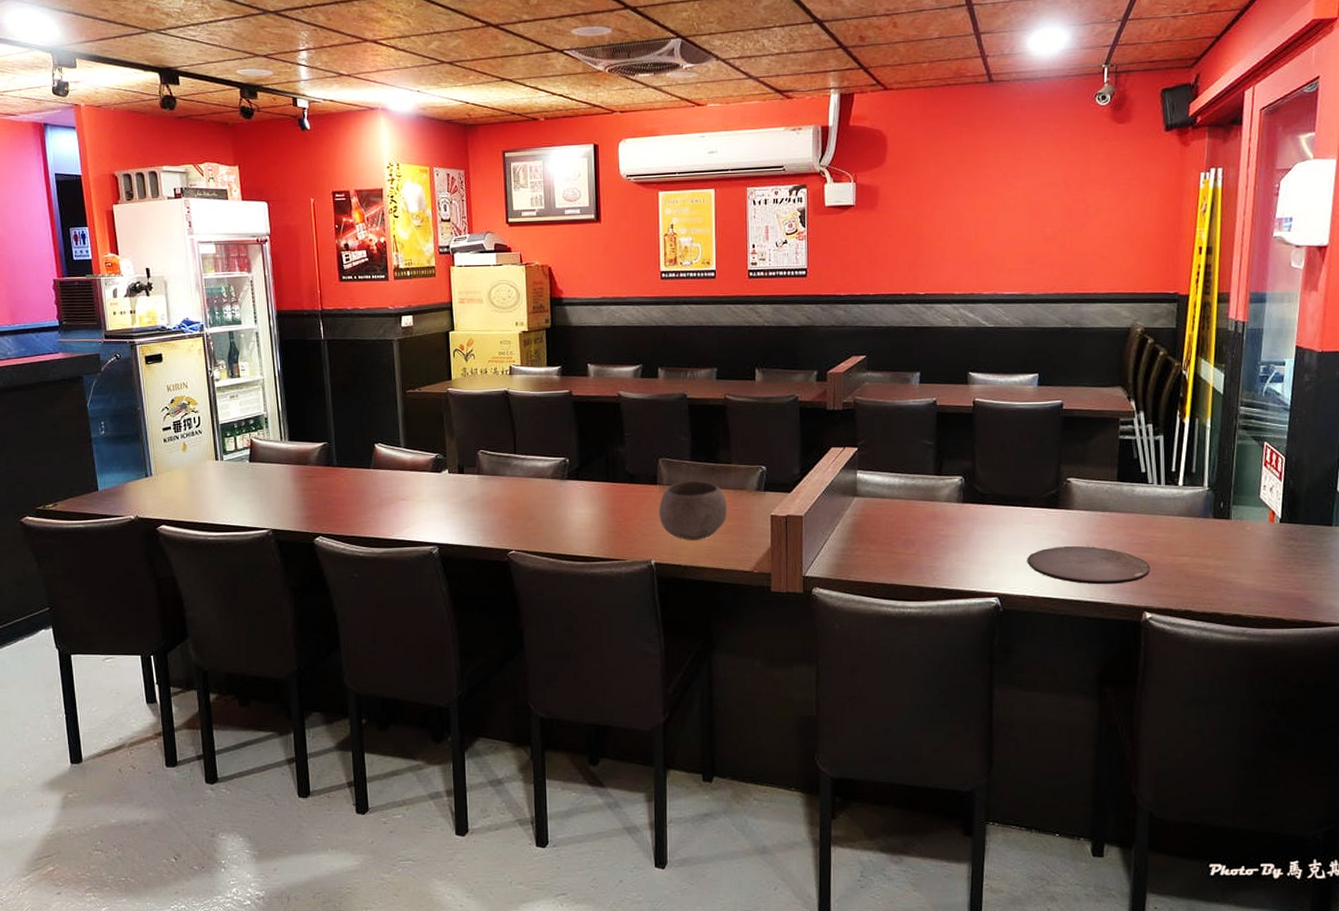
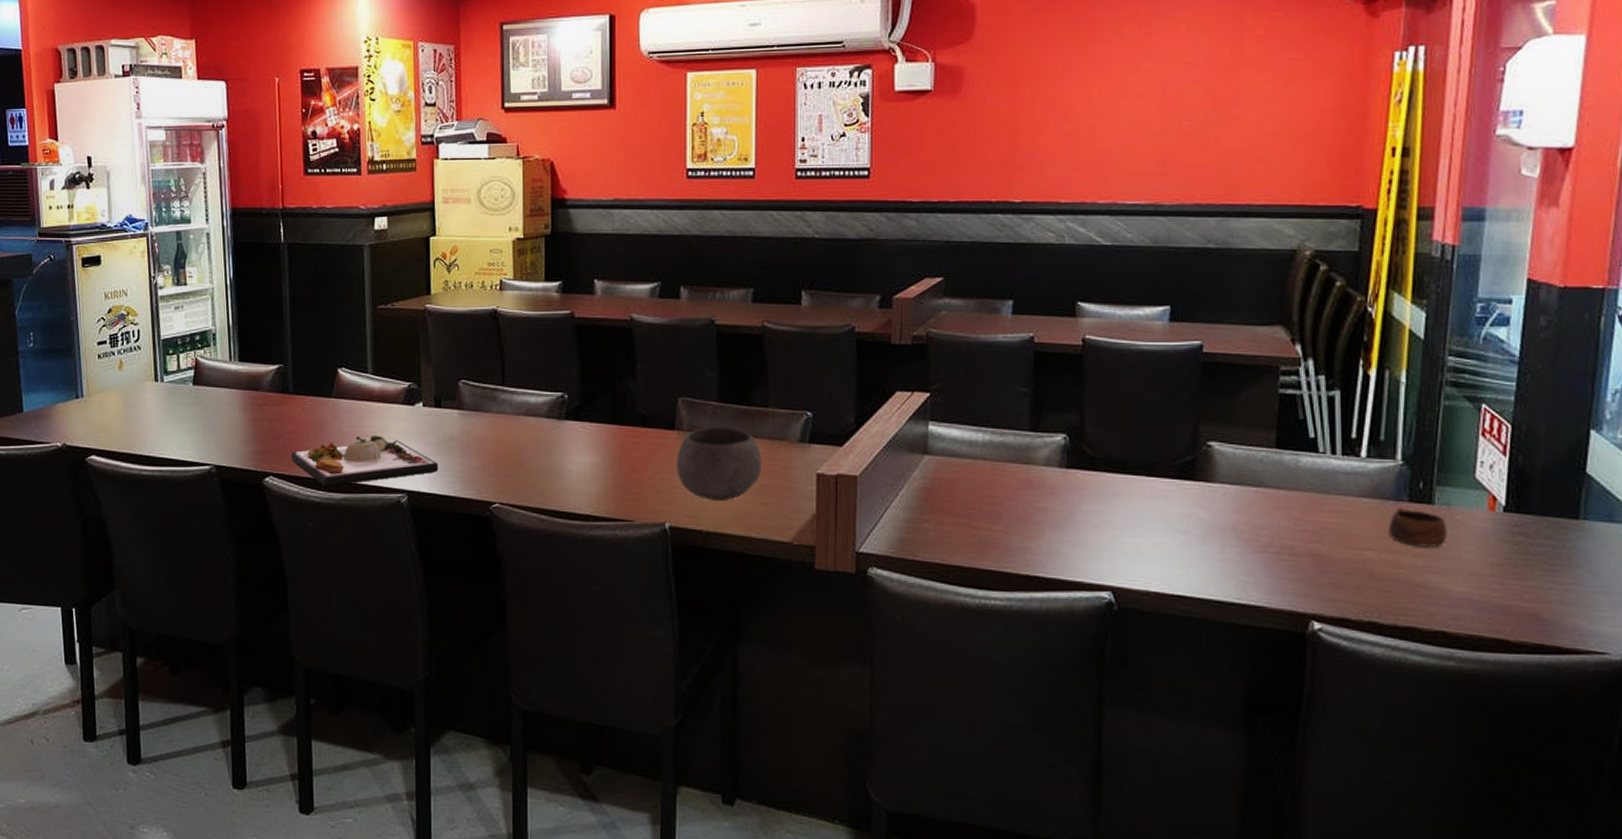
dinner plate: none [337,499,463,543] -> present [291,436,439,487]
plate: present [1026,546,1151,585] -> none [1150,530,1321,583]
cup: none [1199,522,1240,552] -> present [1389,506,1447,547]

